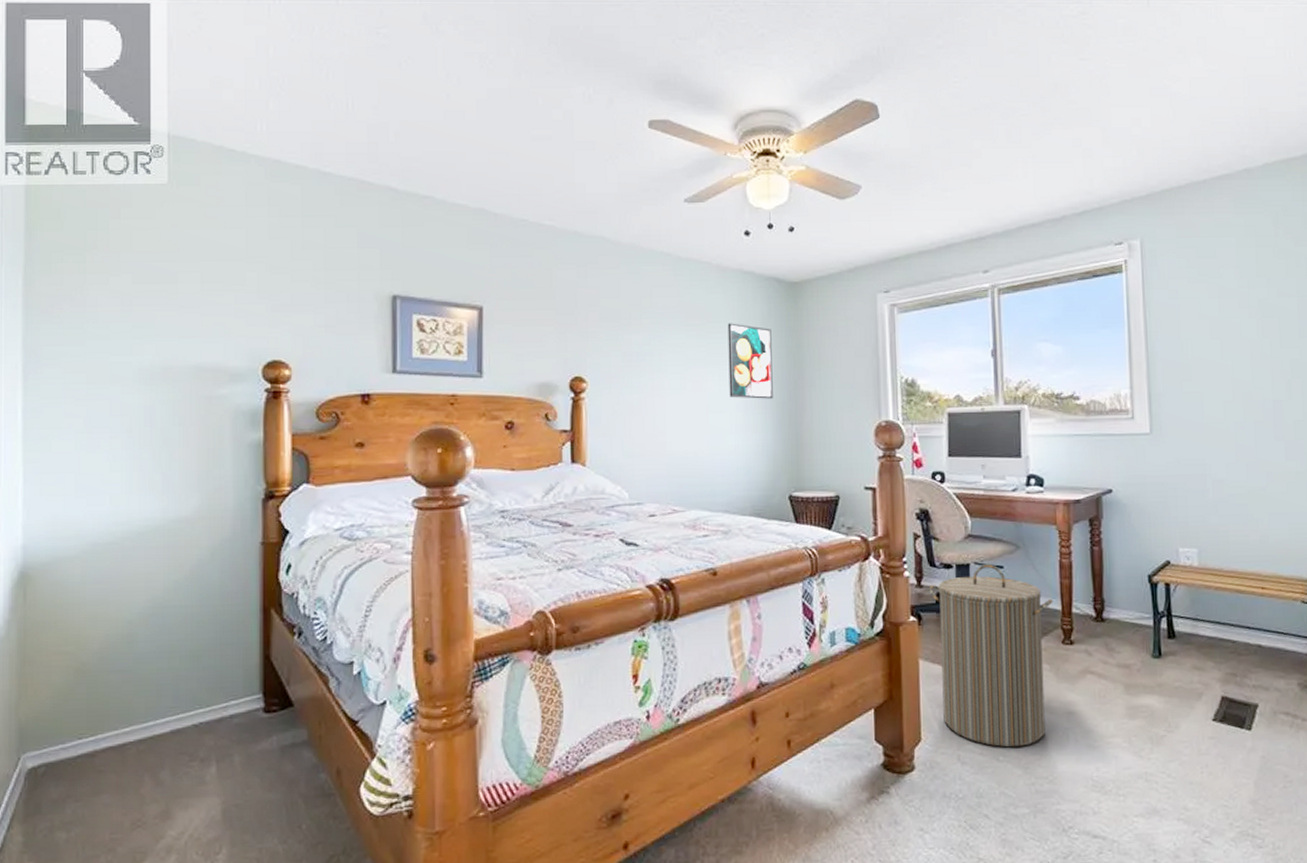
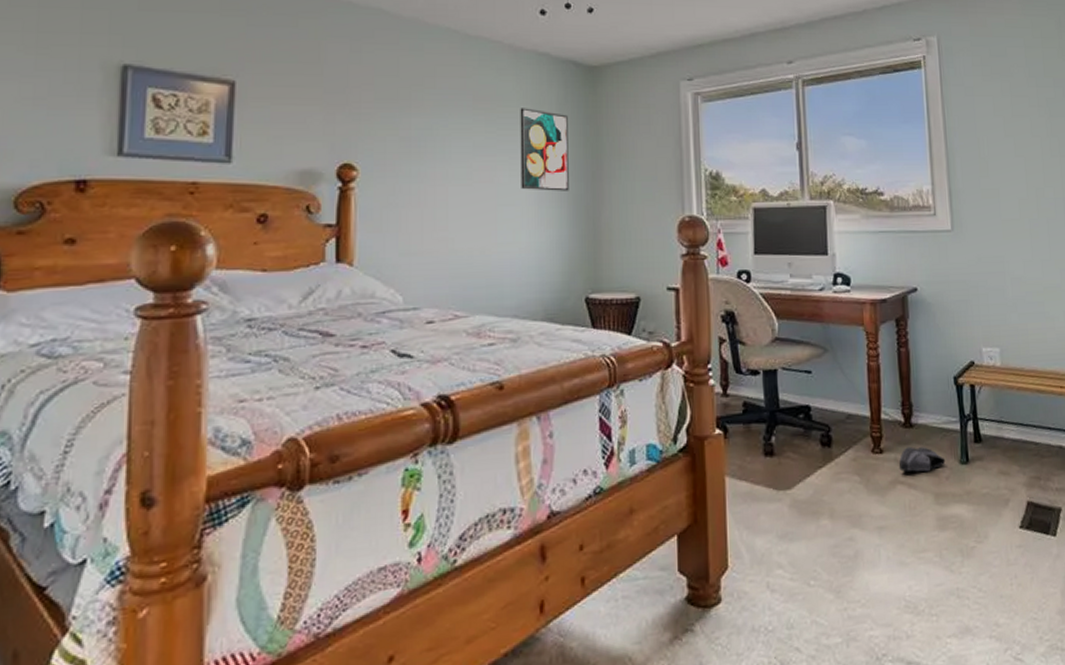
laundry hamper: present [929,564,1053,748] -> none [735,369,862,570]
shoe: none [1089,640,1137,664] -> present [898,447,946,473]

